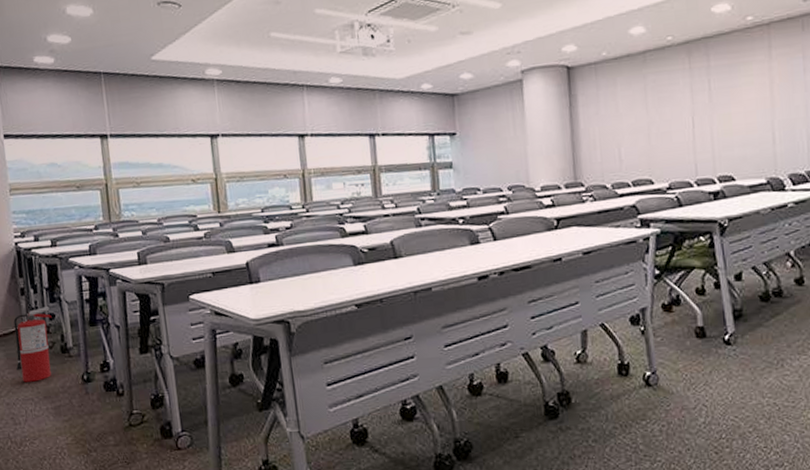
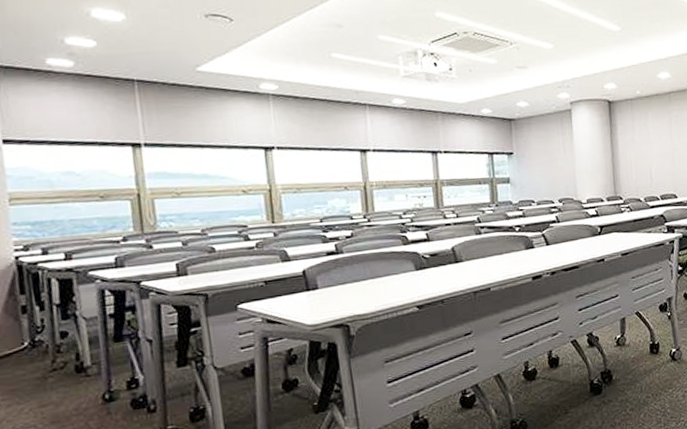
fire extinguisher: present [13,307,52,382] -> none [10,324,64,408]

